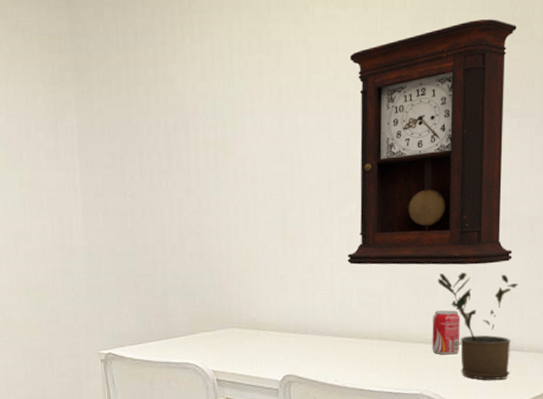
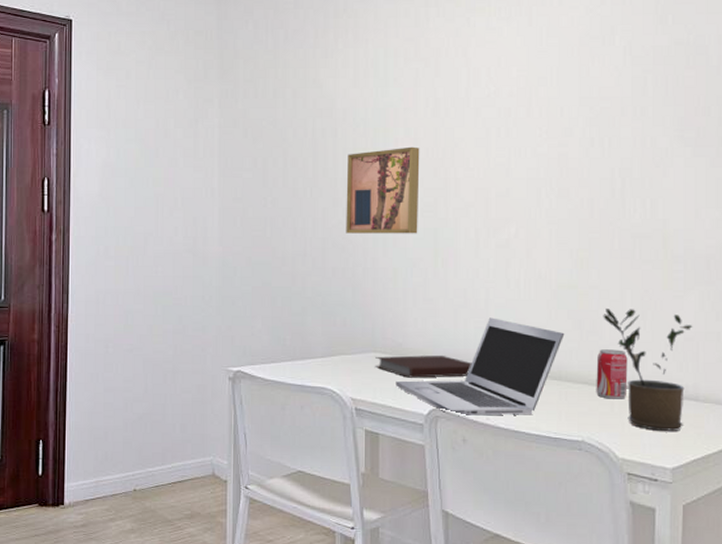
wall art: none [199,134,267,221] -> present [346,146,420,234]
notebook: none [232,326,321,349] -> present [374,355,473,378]
laptop: none [252,289,403,379] -> present [396,317,565,416]
pendulum clock: present [347,19,517,265] -> none [504,43,691,302]

